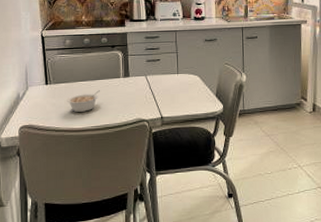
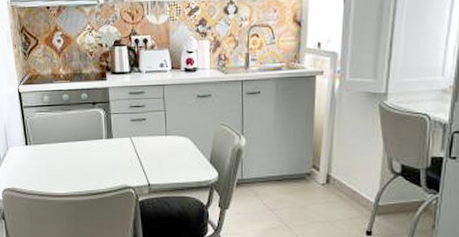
legume: present [67,90,100,112] -> none [48,152,82,176]

